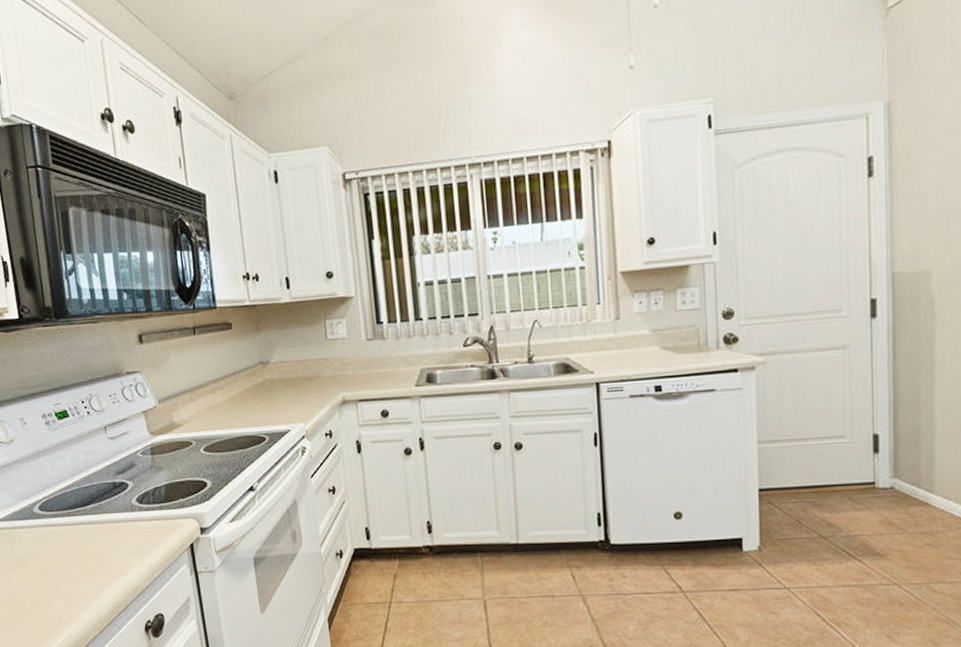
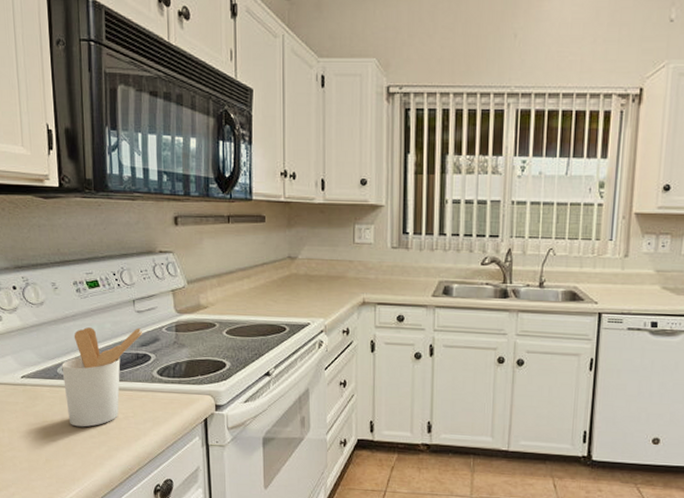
utensil holder: none [37,455,118,568] -> present [61,327,143,427]

